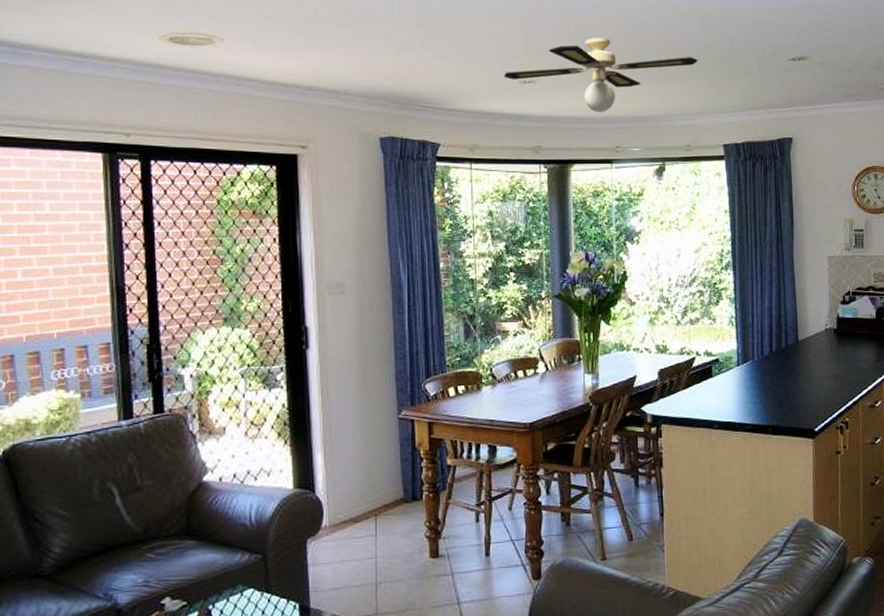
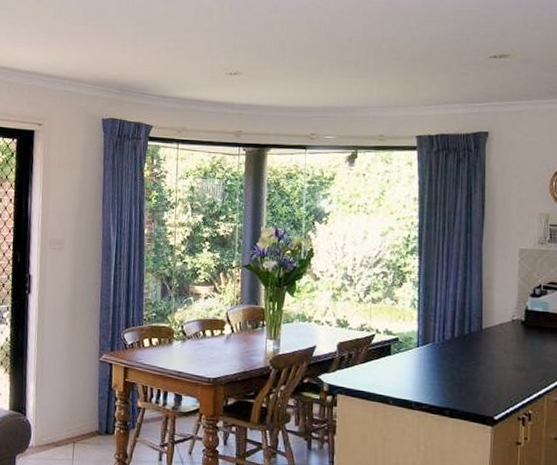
ceiling fan: present [503,38,698,112] -> none [212,35,397,102]

